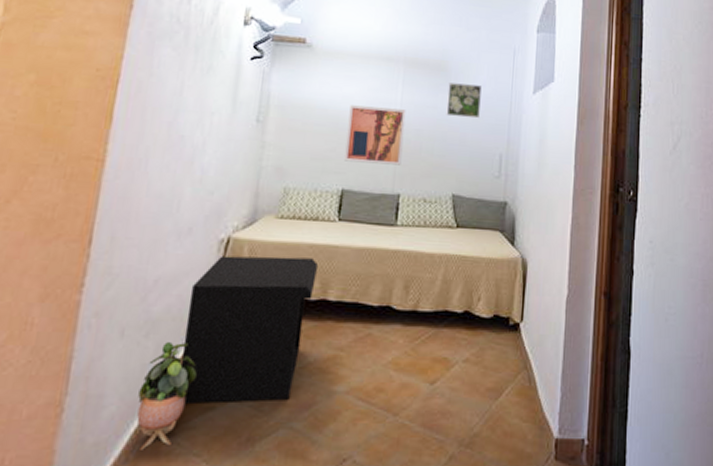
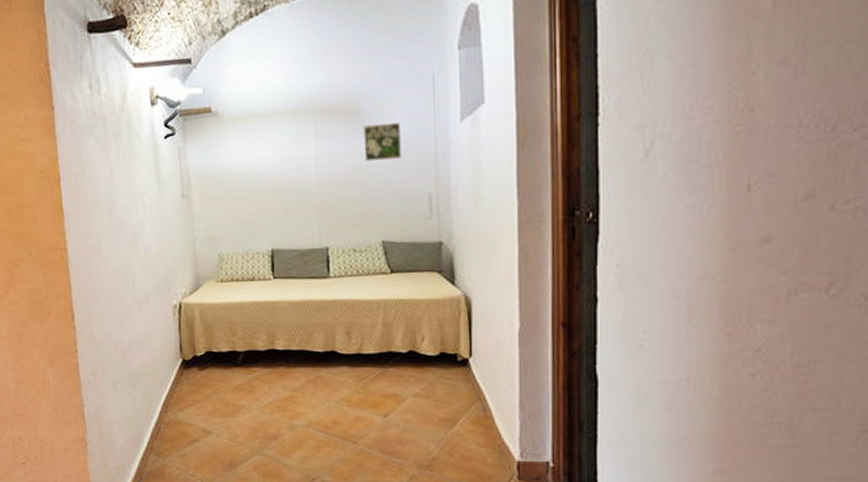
potted plant: present [137,342,197,450] -> none [138,391,179,472]
nightstand: present [180,255,318,405] -> none [158,314,263,438]
wall art: present [344,105,406,165] -> none [265,162,325,223]

